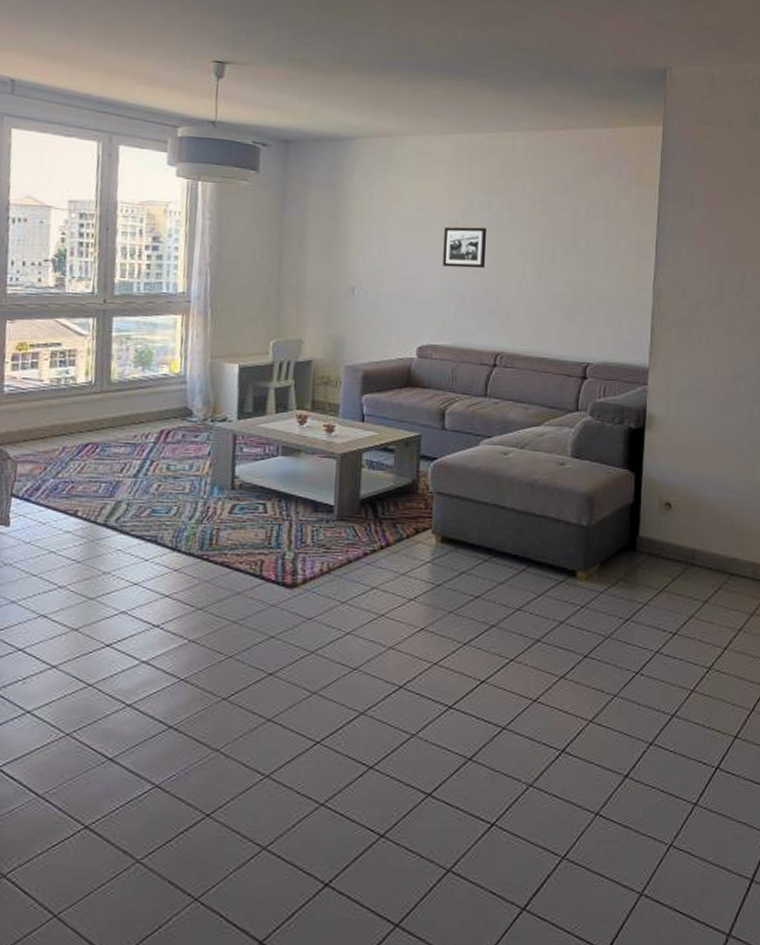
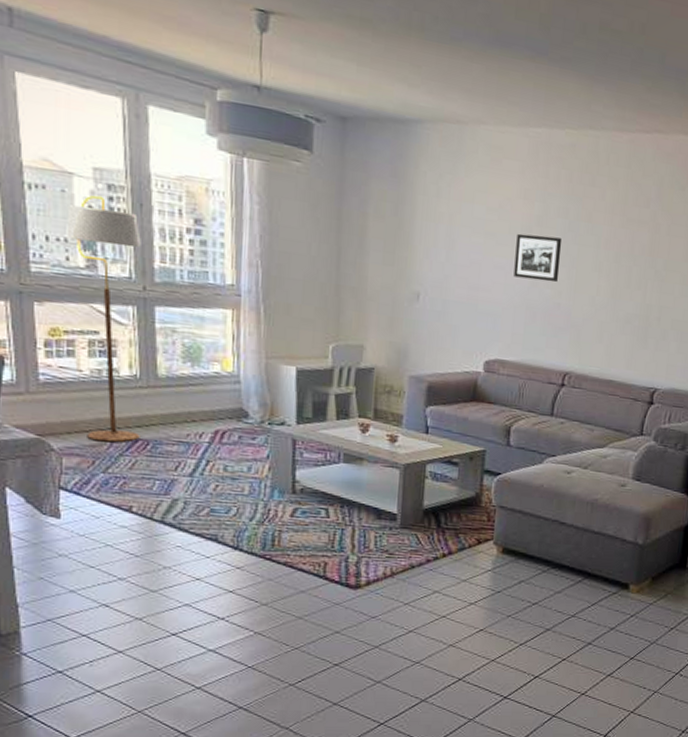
floor lamp: none [40,223,105,448] -> present [66,195,141,443]

